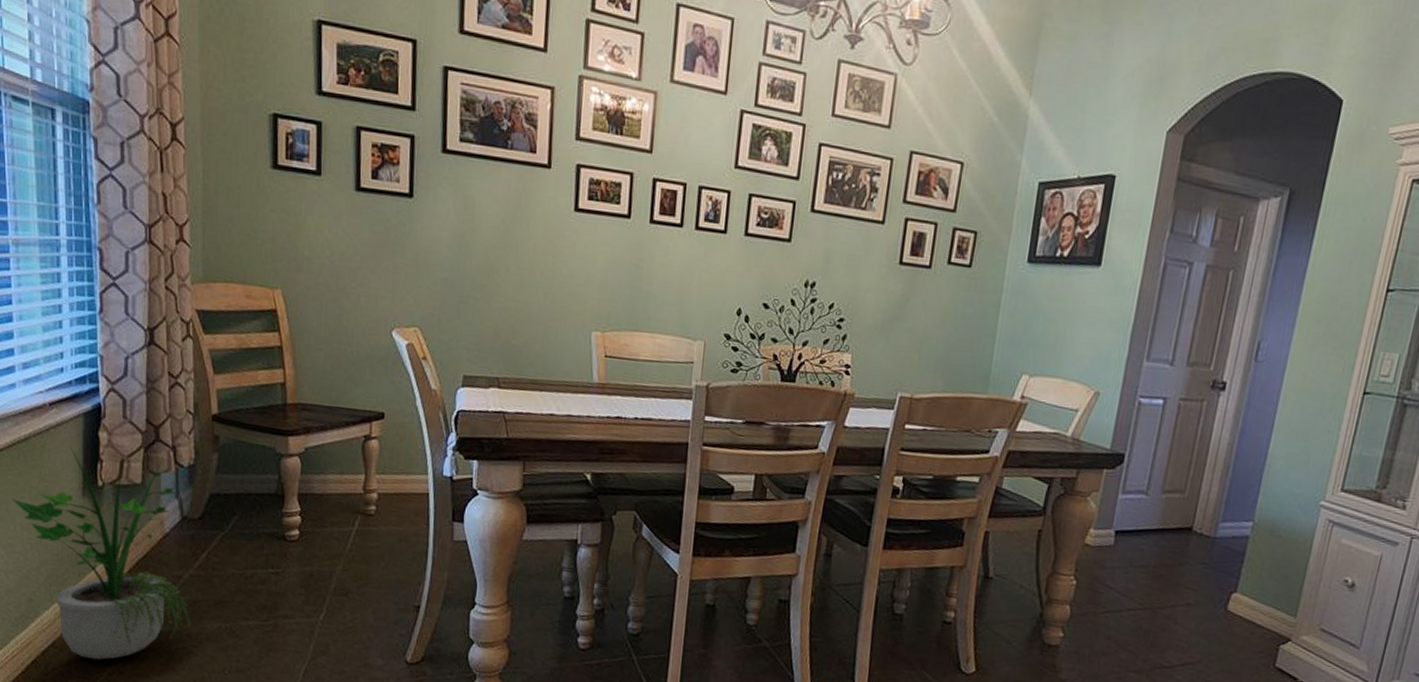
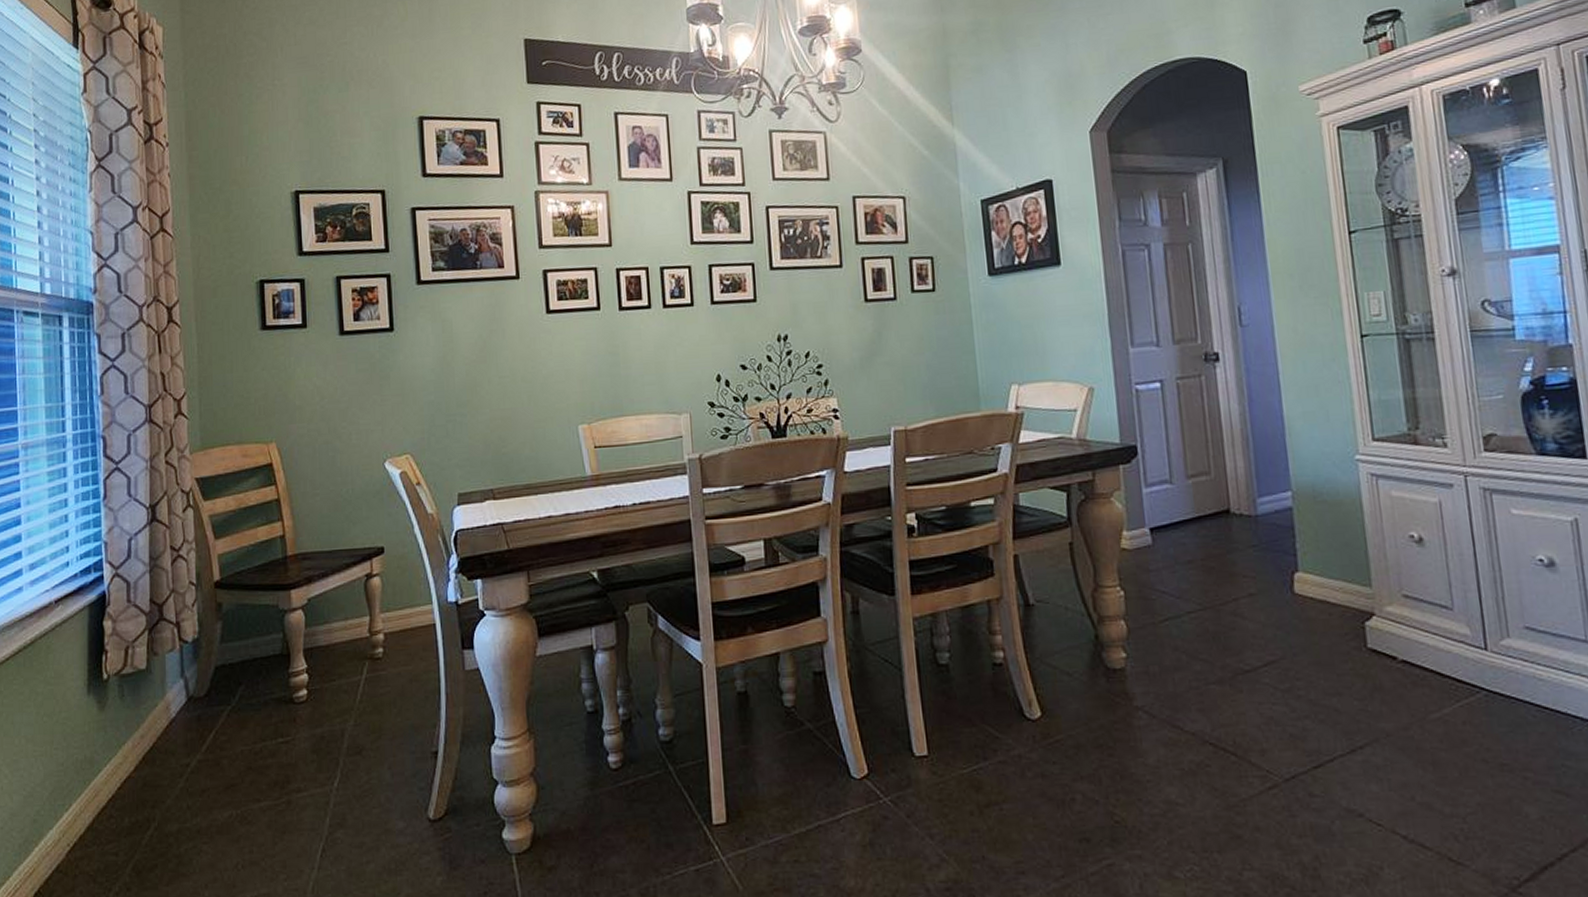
potted plant: present [12,444,191,660] -> none [17,637,201,879]

